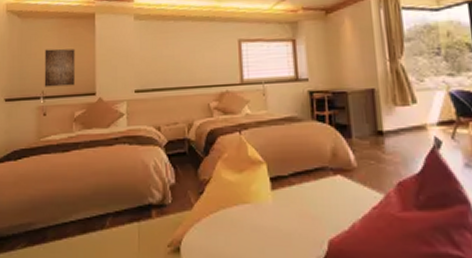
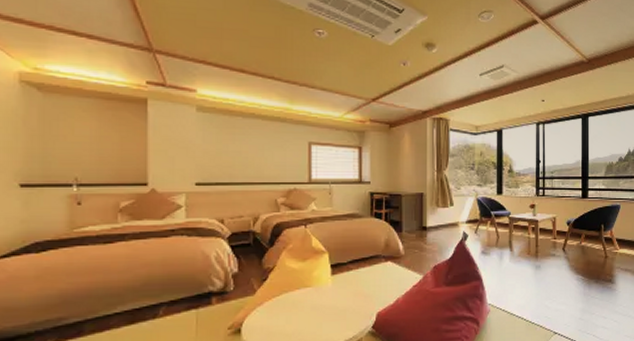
wall art: present [44,48,75,87] -> none [78,132,120,174]

